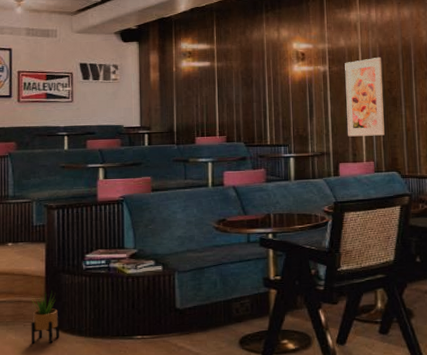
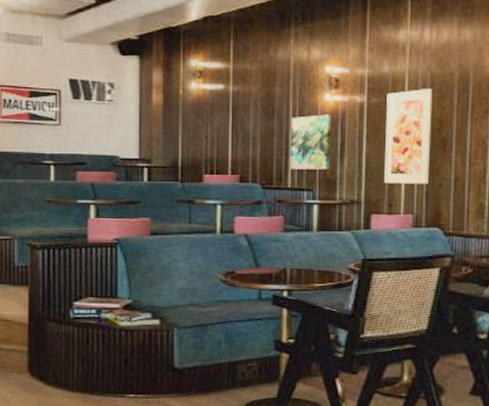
potted plant: present [31,291,59,344] -> none [12,340,44,396]
wall art: none [267,82,302,129] -> present [291,114,332,170]

